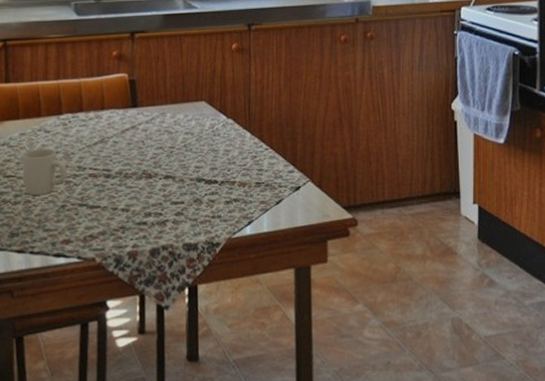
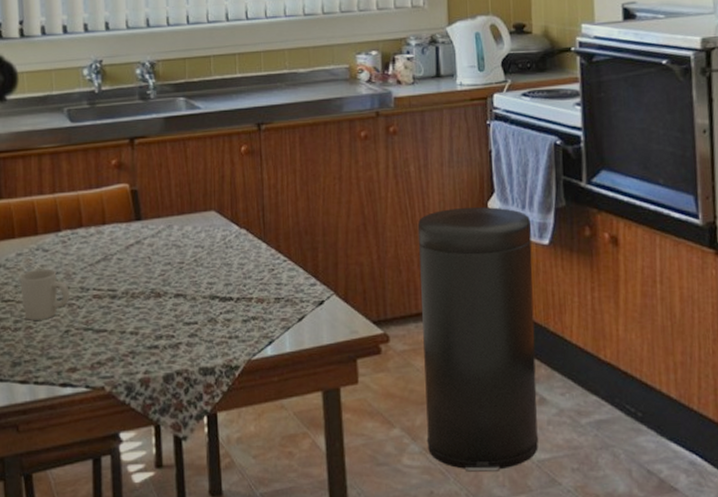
pedal bin: none [386,107,489,346] -> present [417,206,539,473]

